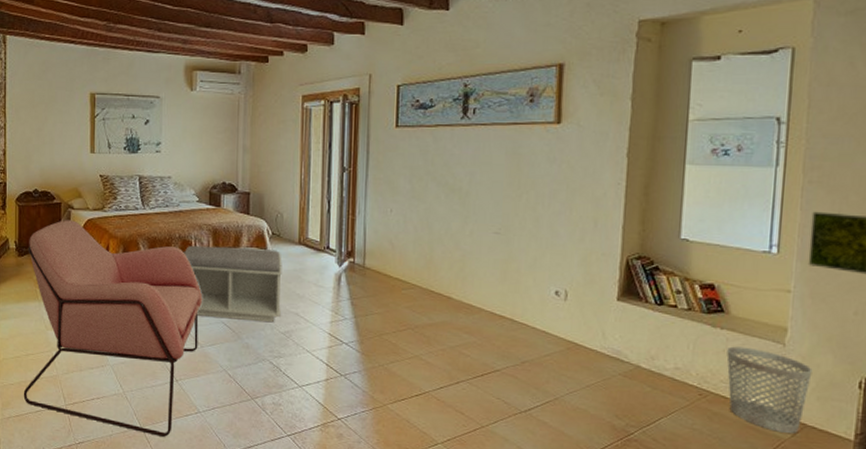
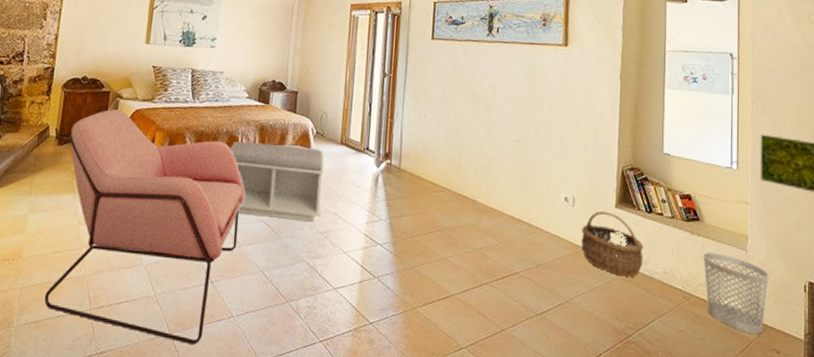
wicker basket: none [574,305,652,374] -> present [581,211,644,277]

